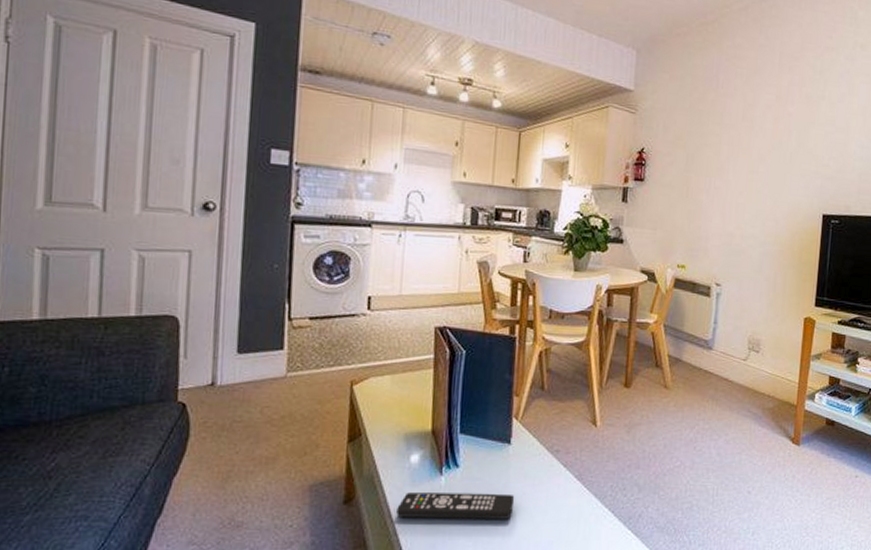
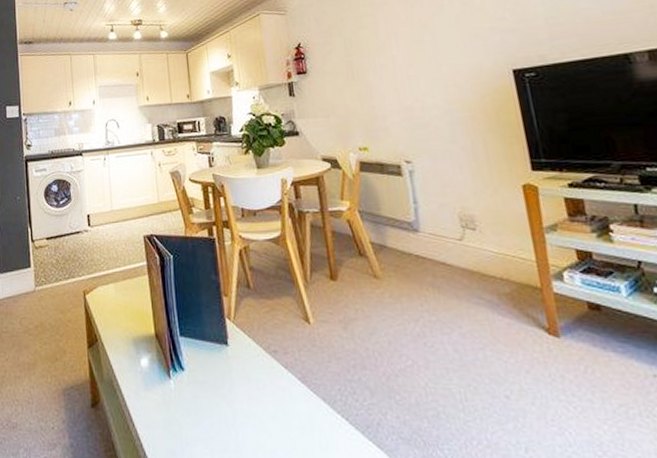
remote control: present [396,492,515,519] -> none [136,396,243,425]

